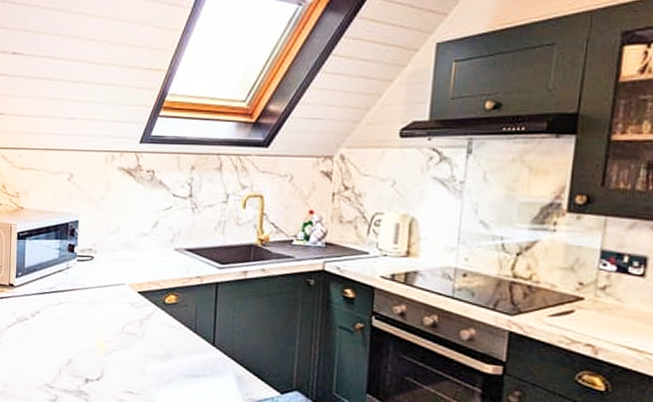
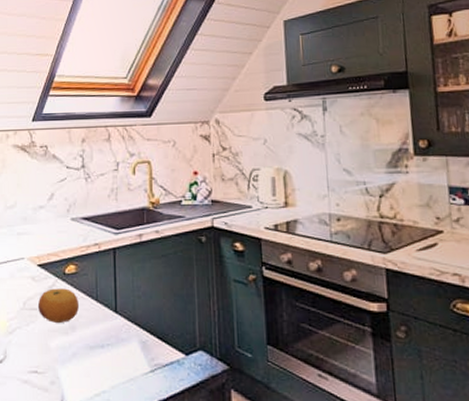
fruit: none [135,316,177,350] -> present [37,288,79,323]

